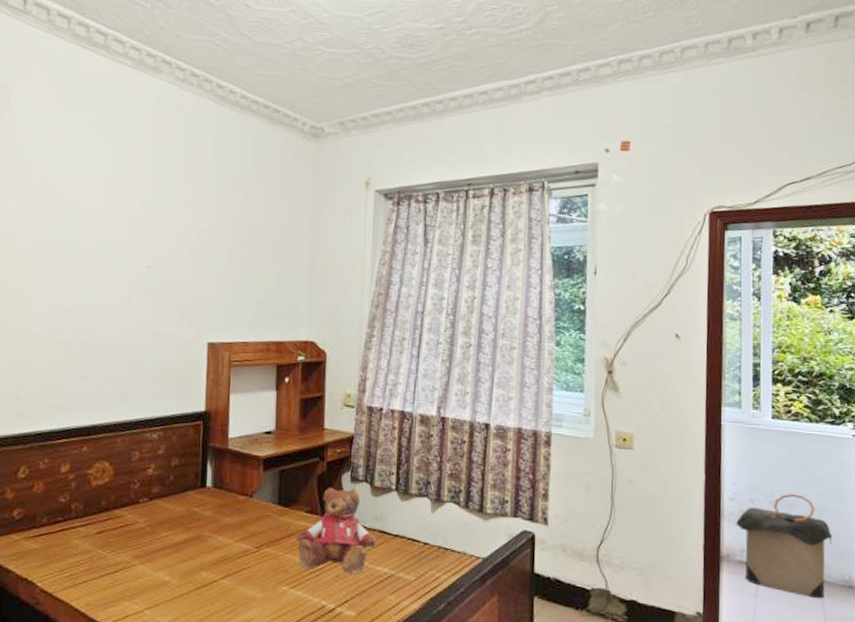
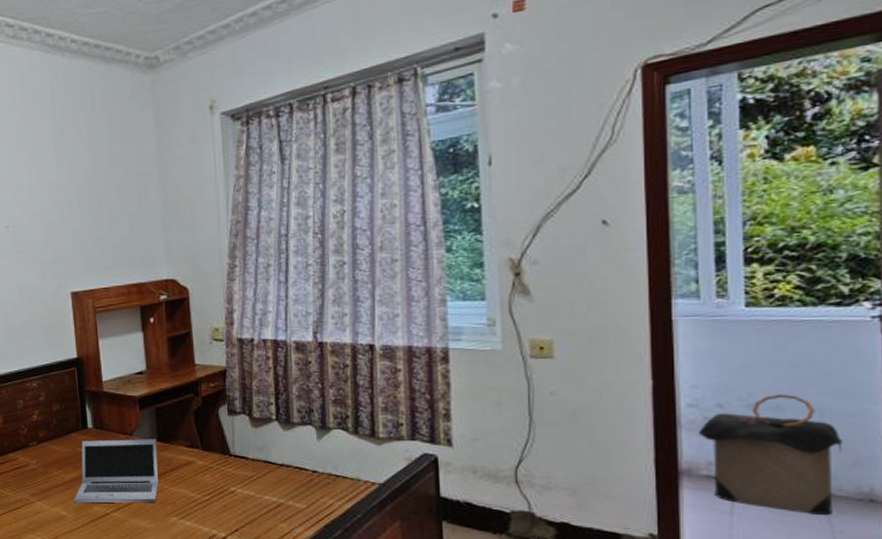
laptop: none [180,500,277,570] -> present [74,439,159,503]
teddy bear: present [295,487,376,575] -> none [179,421,262,505]

